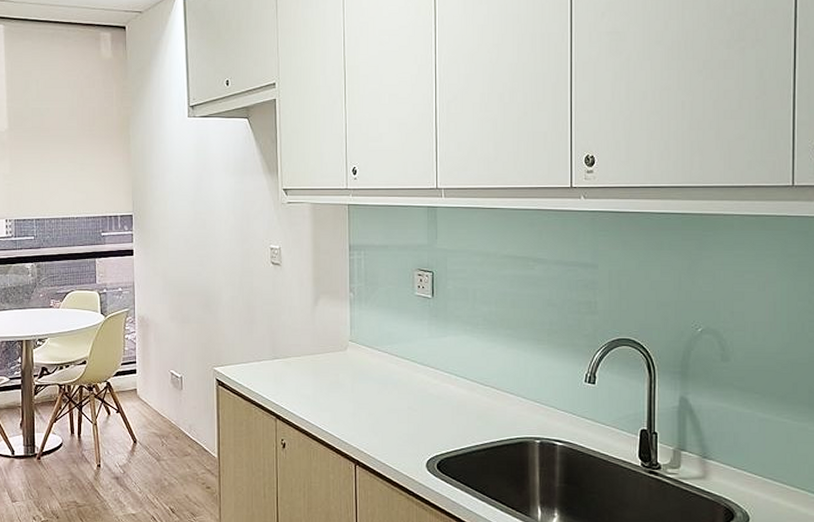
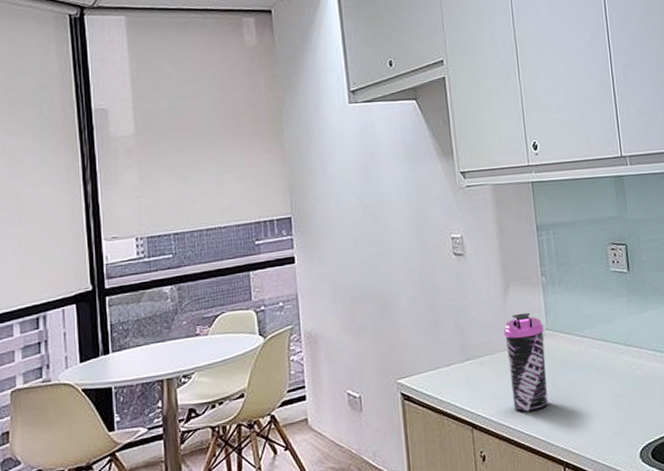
water bottle: none [310,323,348,411] -> present [503,312,549,412]

